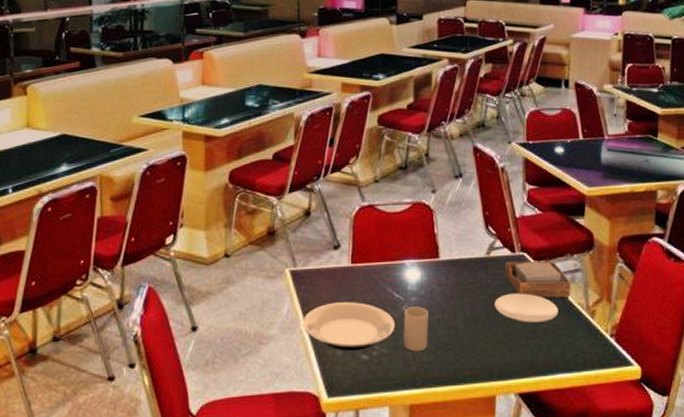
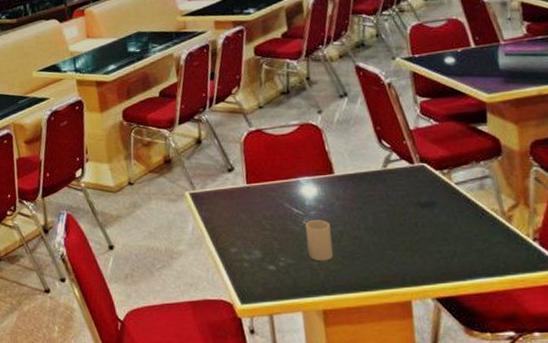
plate: present [303,302,396,350] -> none [208,218,299,262]
plate: present [494,293,559,324] -> none [398,202,470,231]
napkin holder: present [504,261,571,298] -> none [404,169,482,206]

